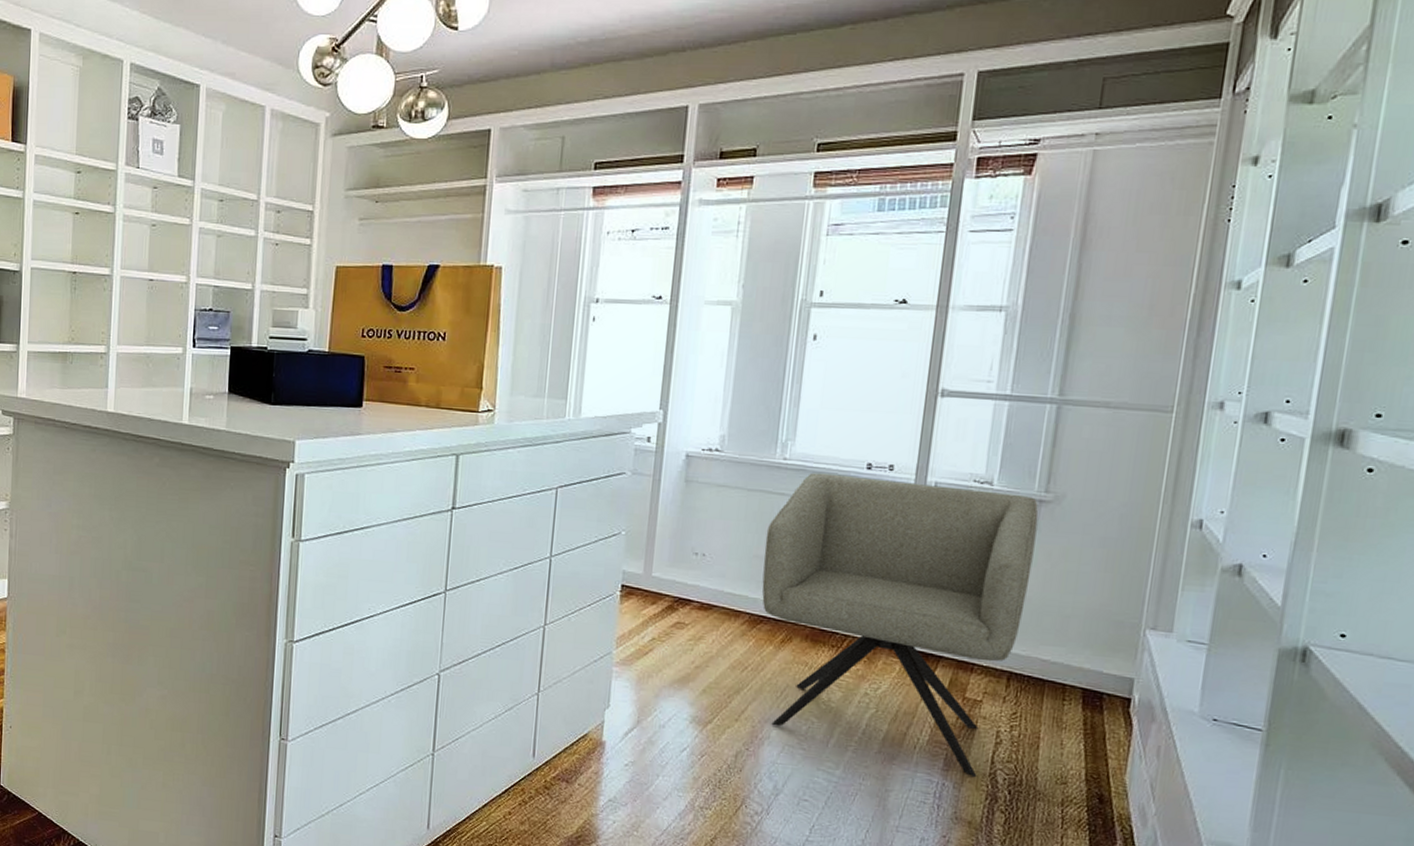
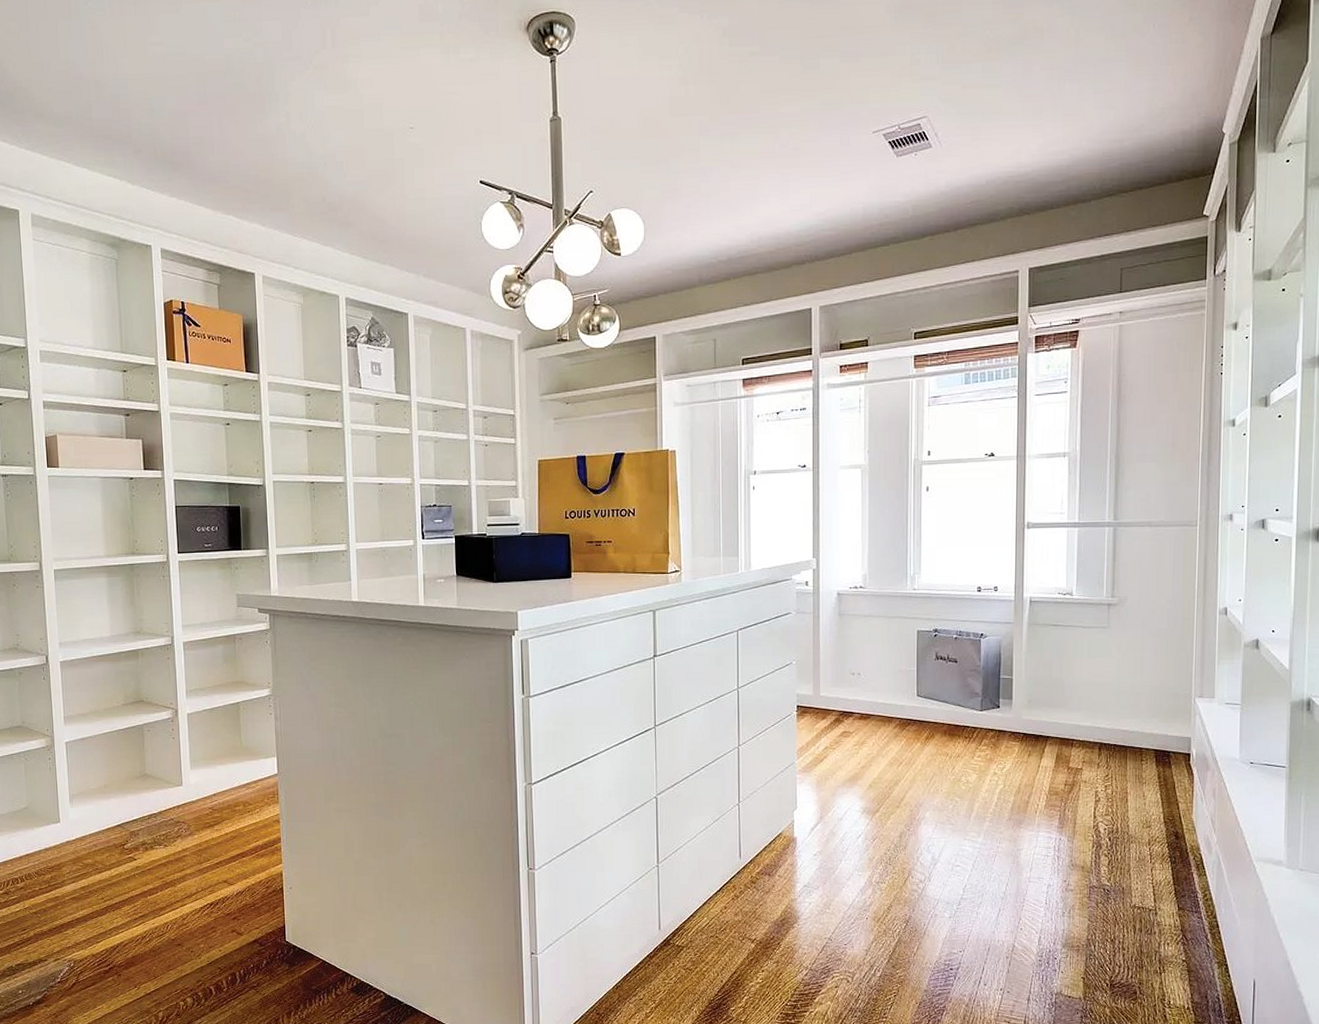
chair: present [762,472,1039,777] -> none [906,598,1109,830]

